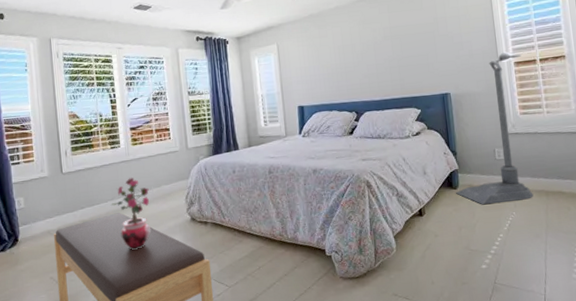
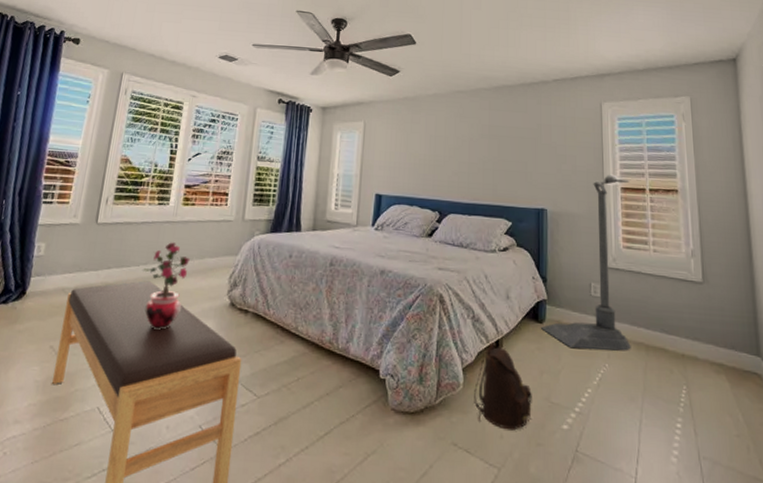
backpack: none [406,212,456,277] -> present [474,342,532,431]

